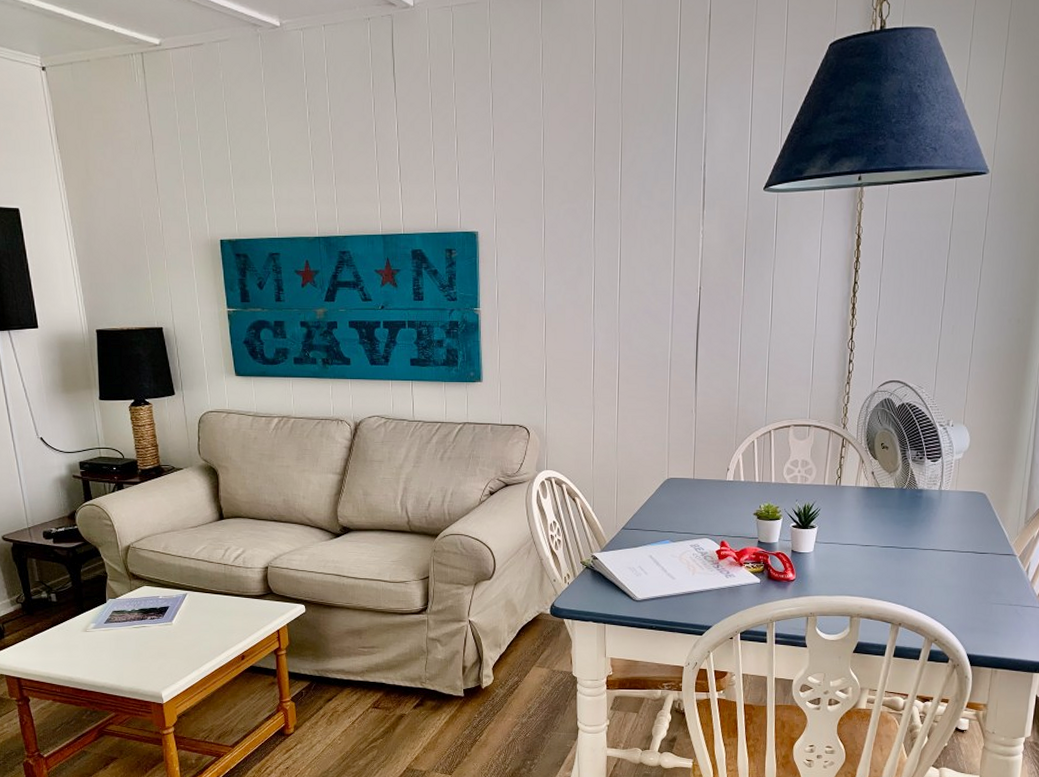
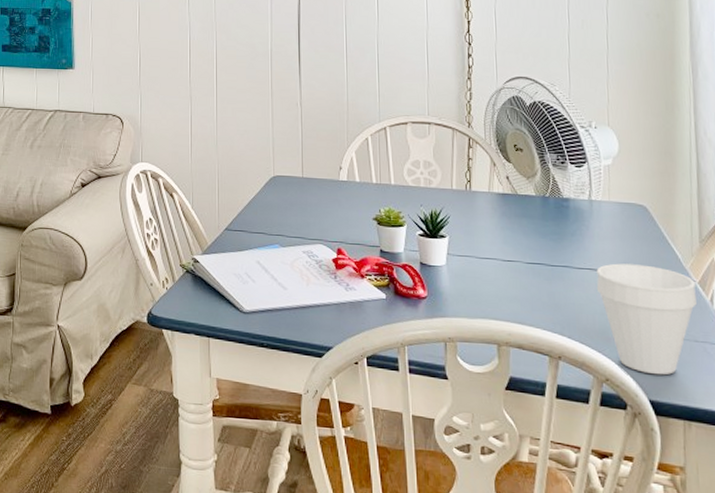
cup: none [936,544,1017,634] -> present [596,263,697,375]

